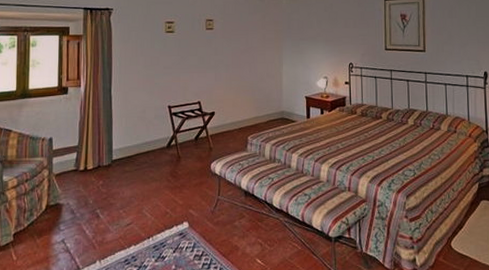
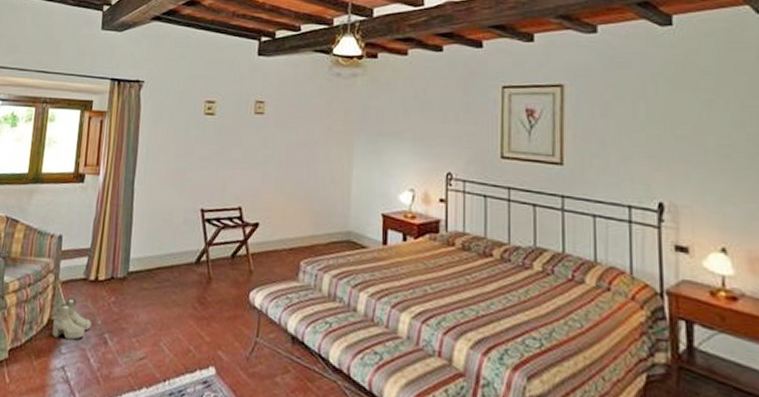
boots: none [50,186,84,219] -> present [52,297,92,340]

